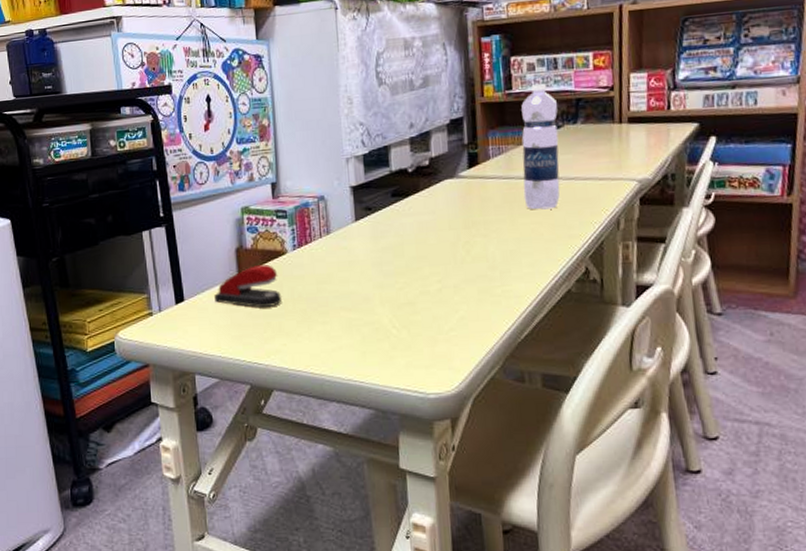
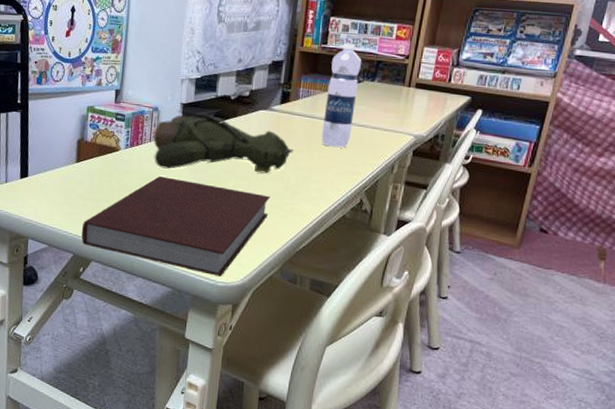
stapler: present [214,264,281,307] -> none [53,156,110,192]
notebook: none [255,276,477,387] -> present [81,176,270,277]
stuffed toy: none [323,195,495,267] -> present [153,110,295,174]

